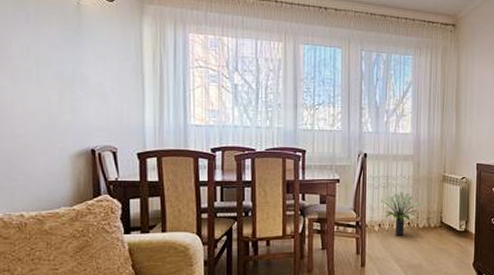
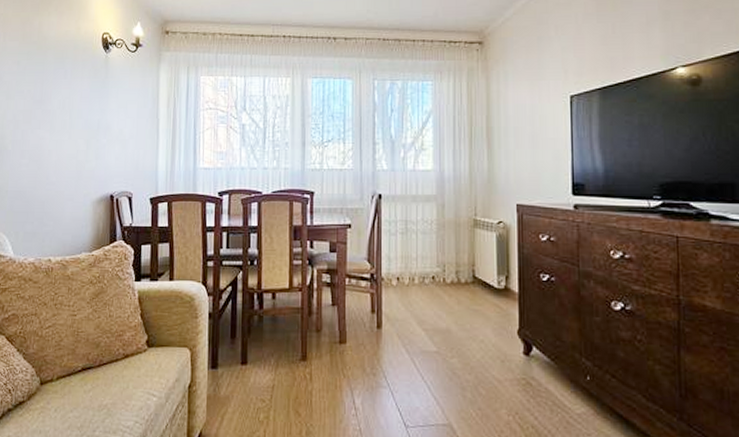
potted plant: present [381,192,422,236] -> none [399,239,448,293]

